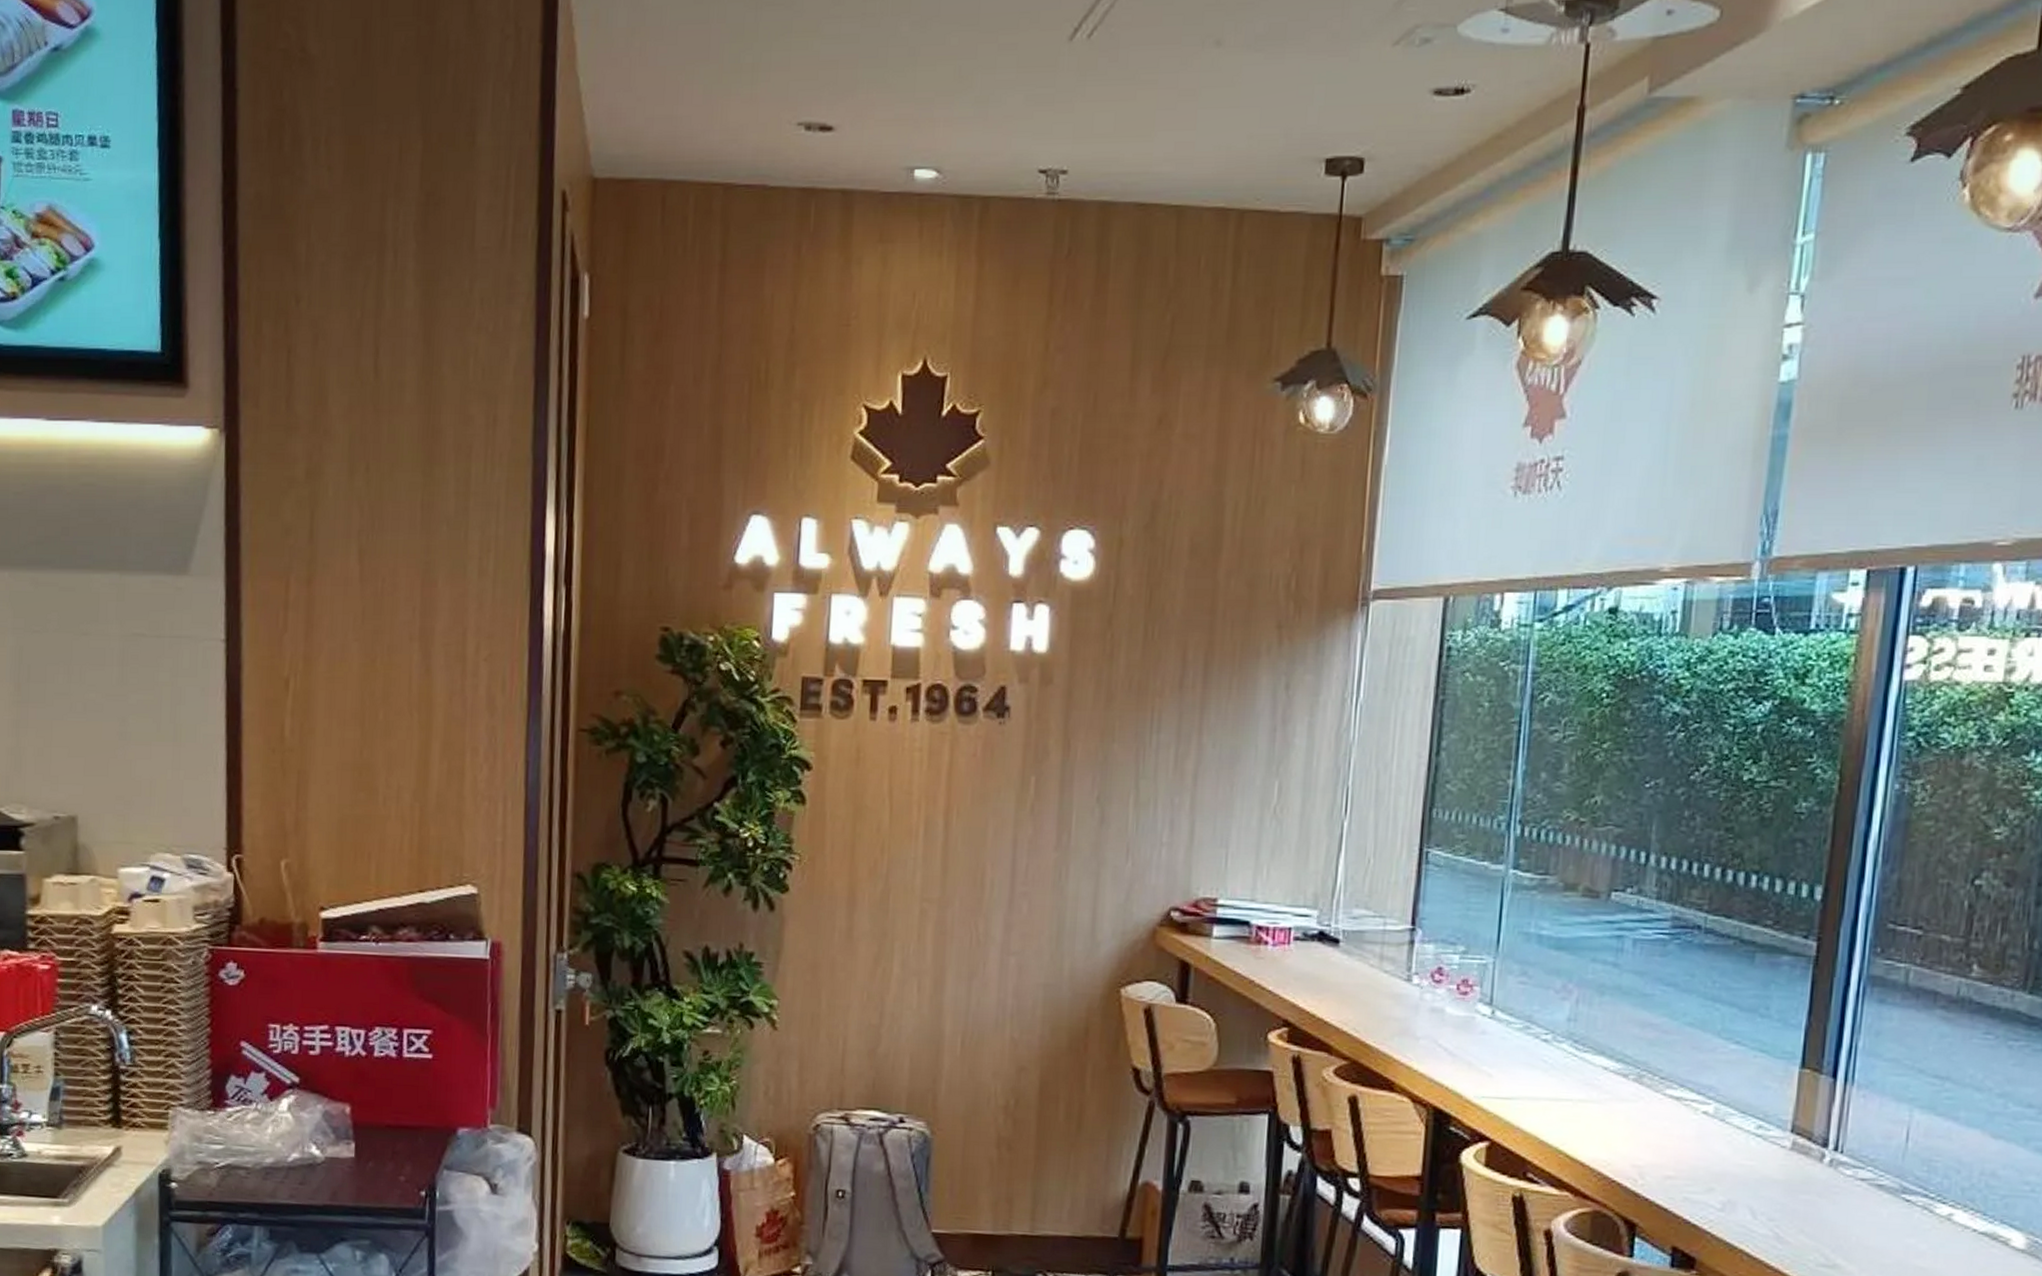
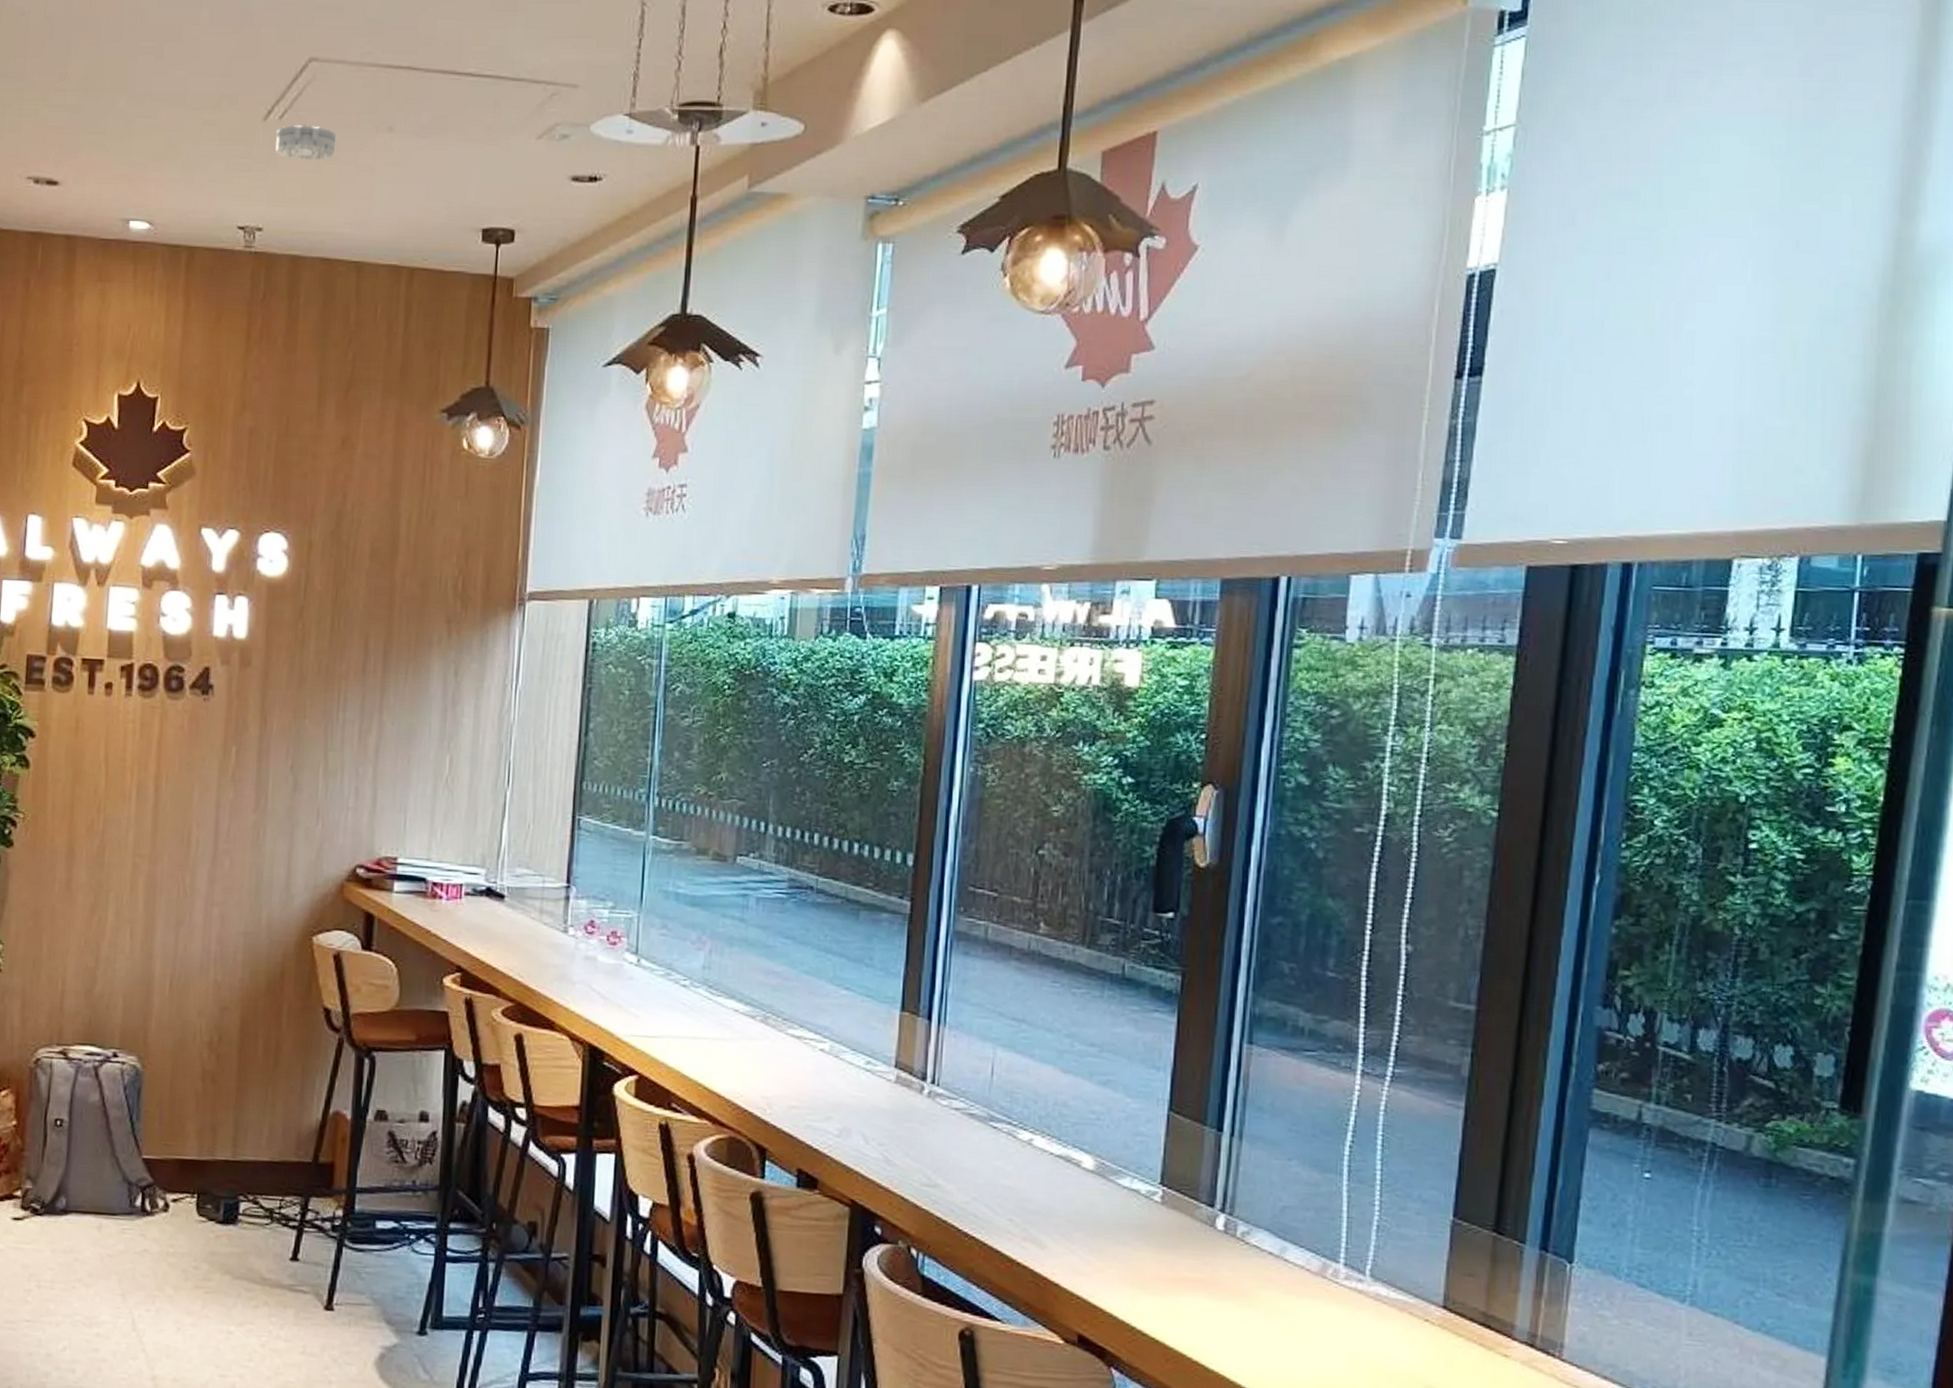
smoke detector: none [1083,42,1154,87] -> present [275,124,336,161]

